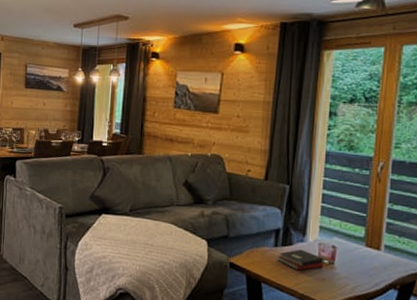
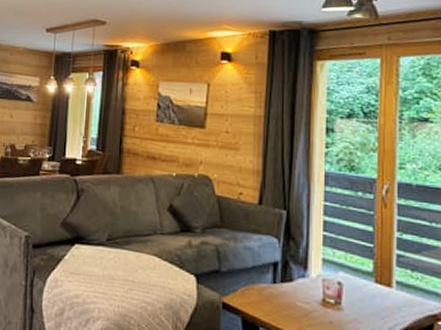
hardback book: present [277,249,324,270] -> none [276,286,330,312]

